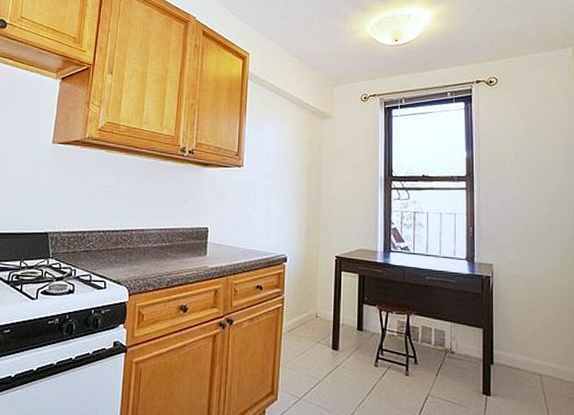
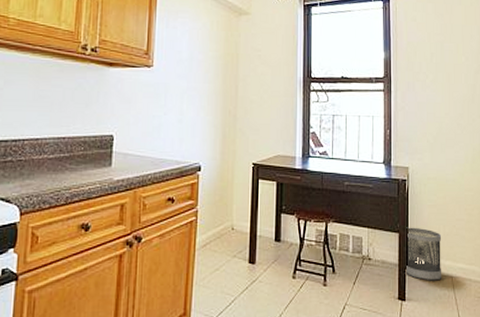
wastebasket: none [489,323,530,378] -> present [404,227,442,281]

